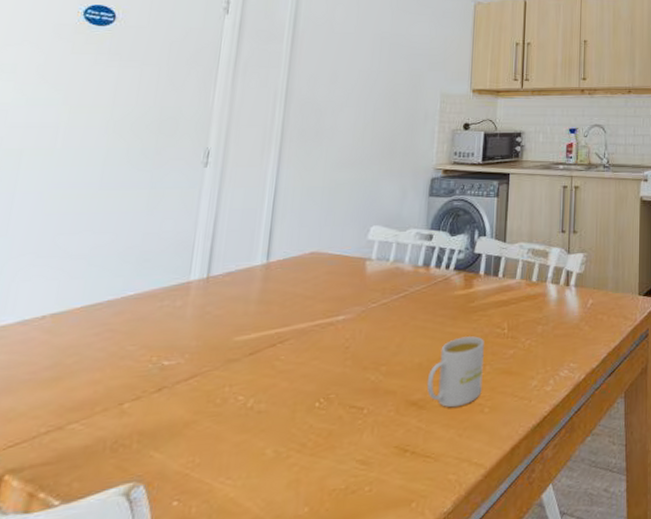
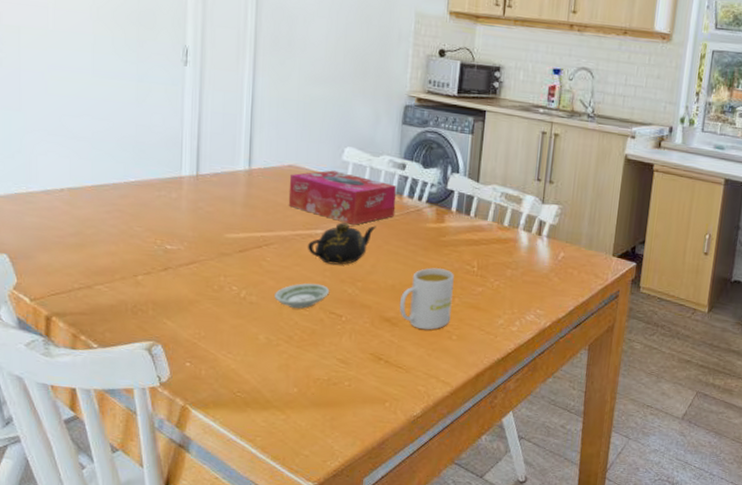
saucer: none [287,376,351,409] -> present [274,283,330,309]
tissue box: none [308,251,424,305] -> present [288,170,397,225]
teapot: none [327,302,402,352] -> present [308,222,376,265]

